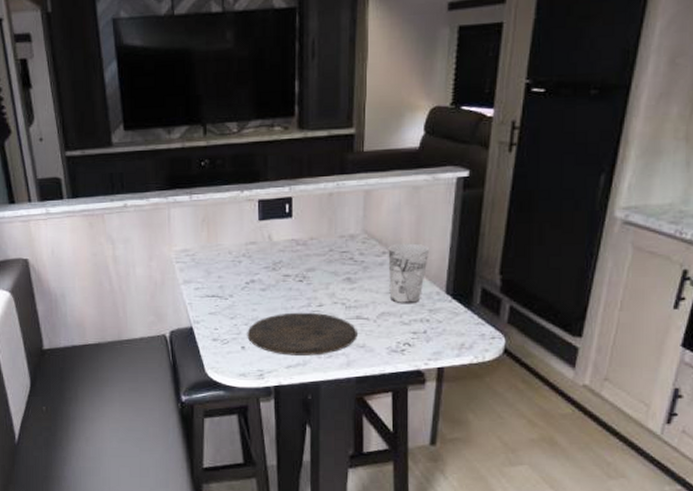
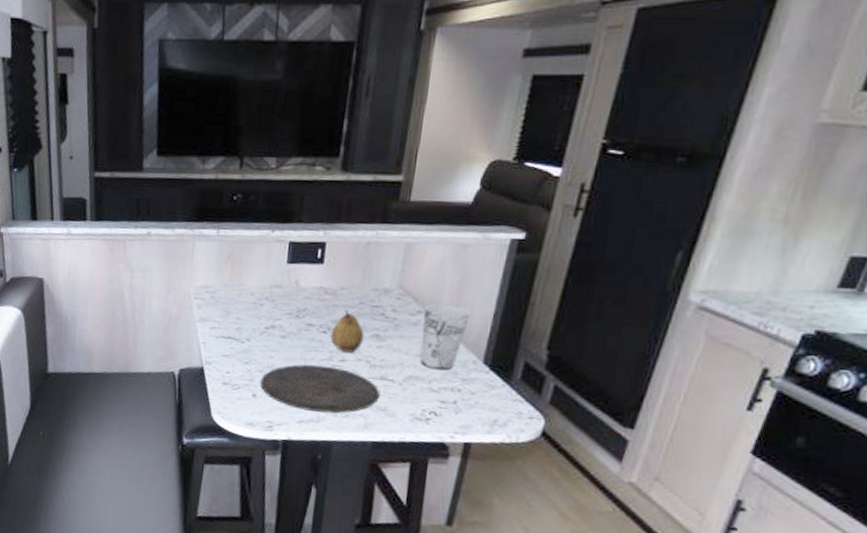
fruit: none [306,257,337,297] -> present [330,309,365,353]

